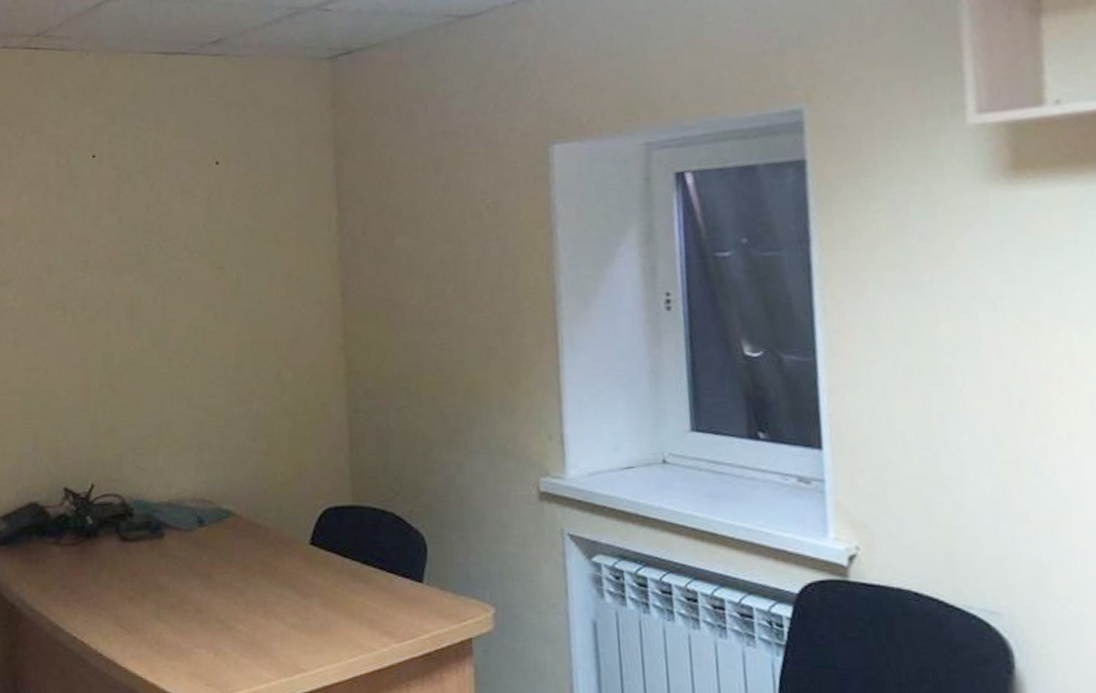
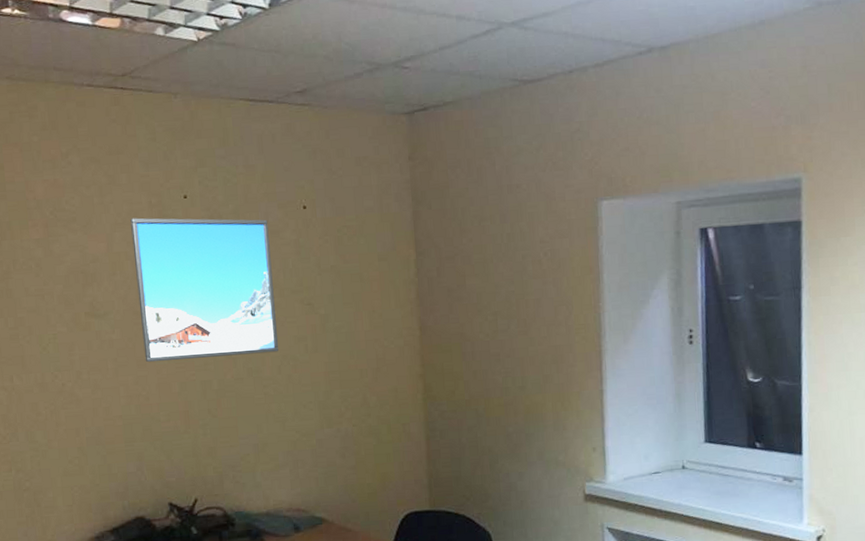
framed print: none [38,177,186,333] -> present [130,218,278,363]

